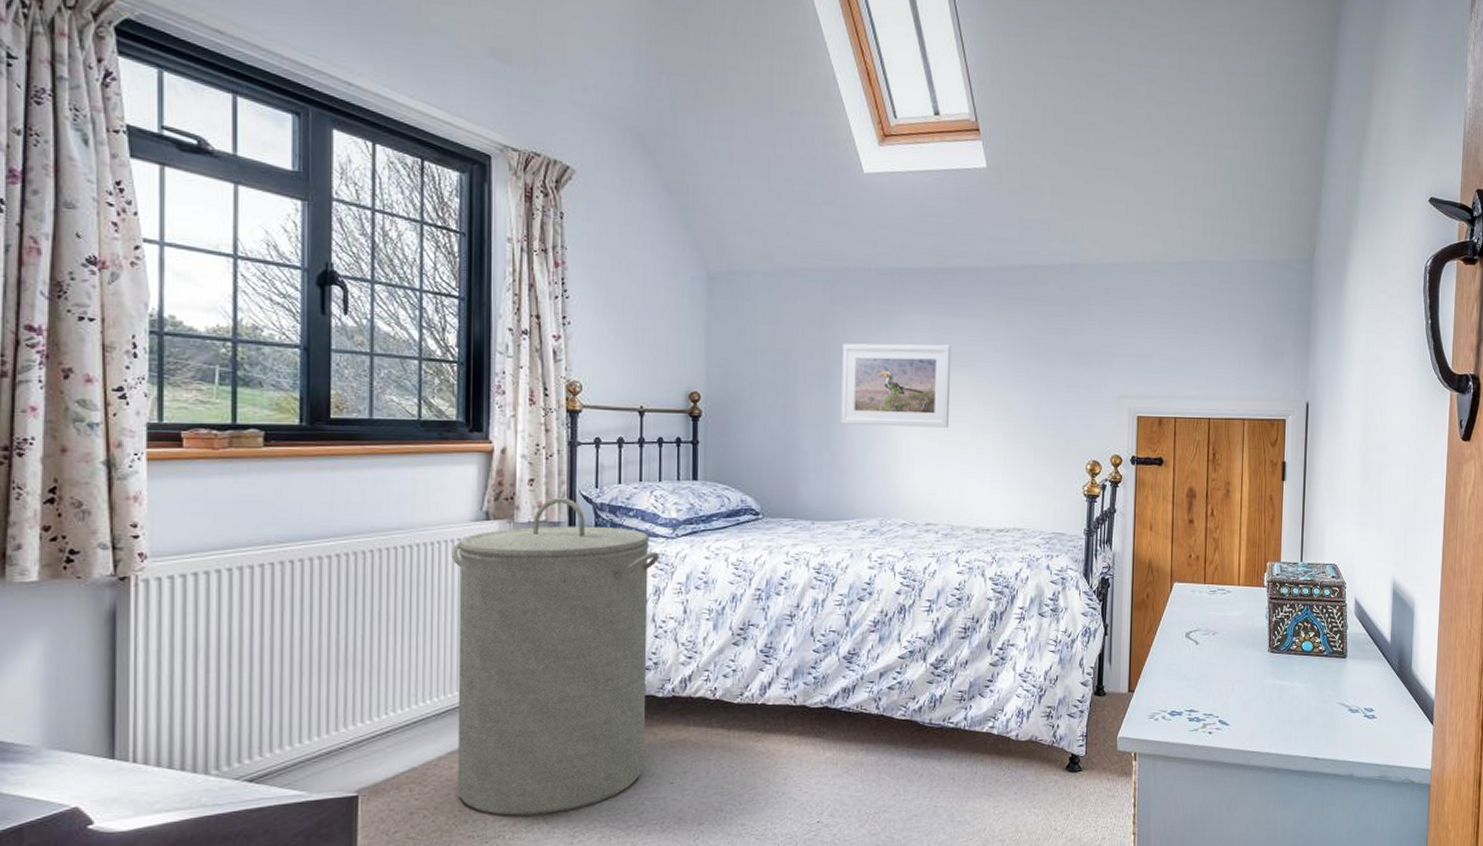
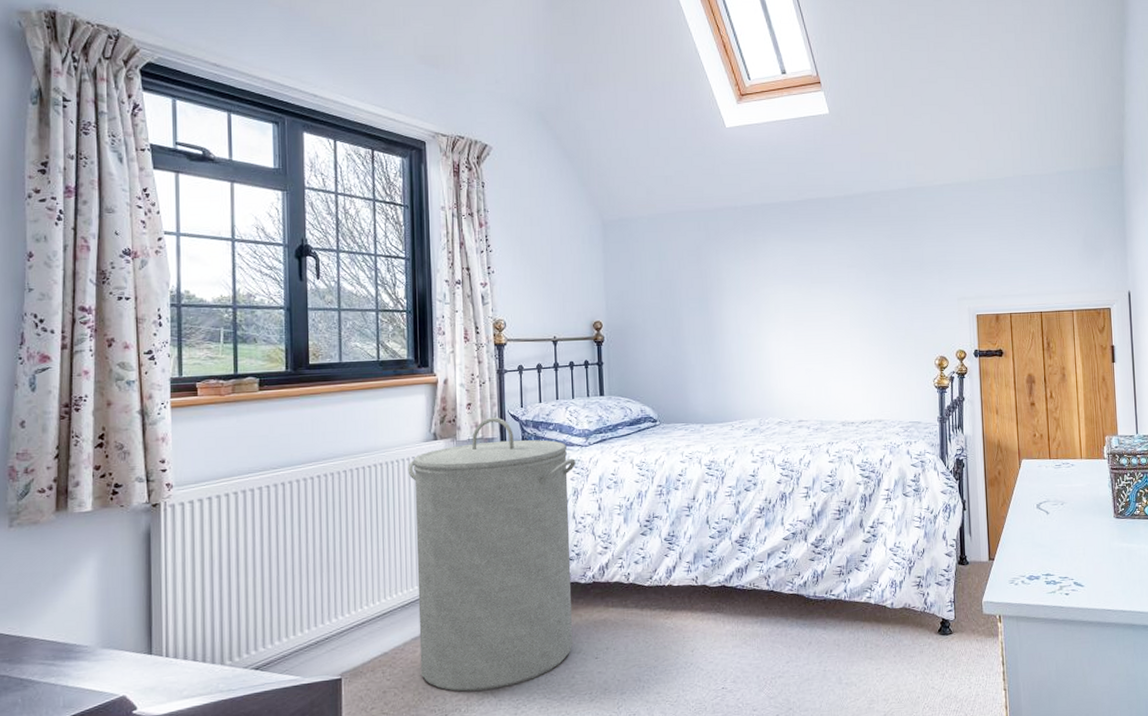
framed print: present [841,343,952,428] -> none [718,265,813,340]

